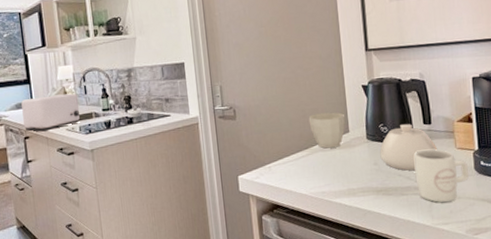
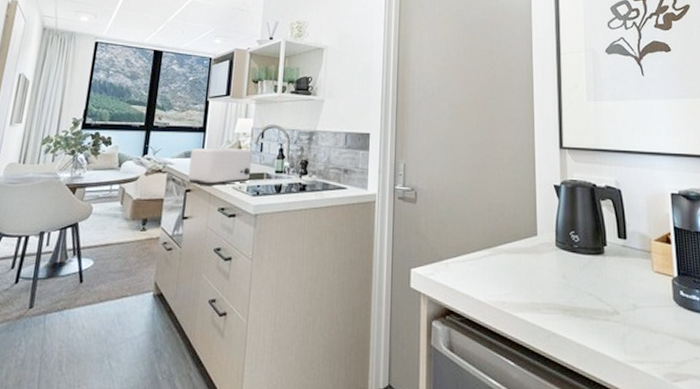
cup: present [308,112,345,149] -> none [494,209,533,251]
sugar bowl: present [380,123,438,171] -> none [569,234,633,291]
mug: present [414,149,469,203] -> none [606,268,667,336]

